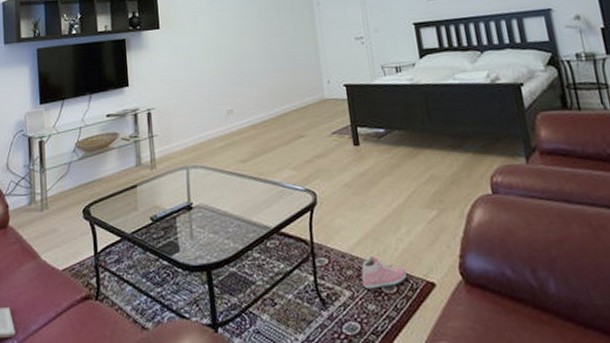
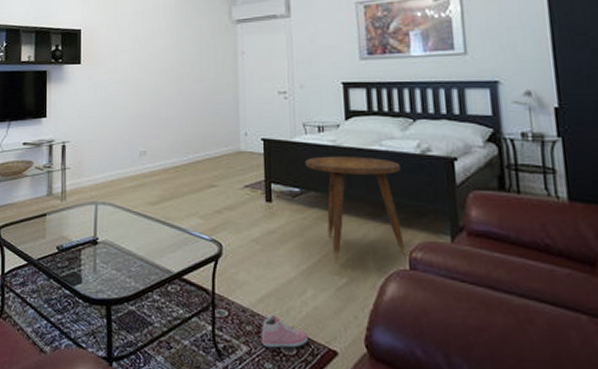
side table: none [387,91,487,197] -> present [305,156,405,263]

